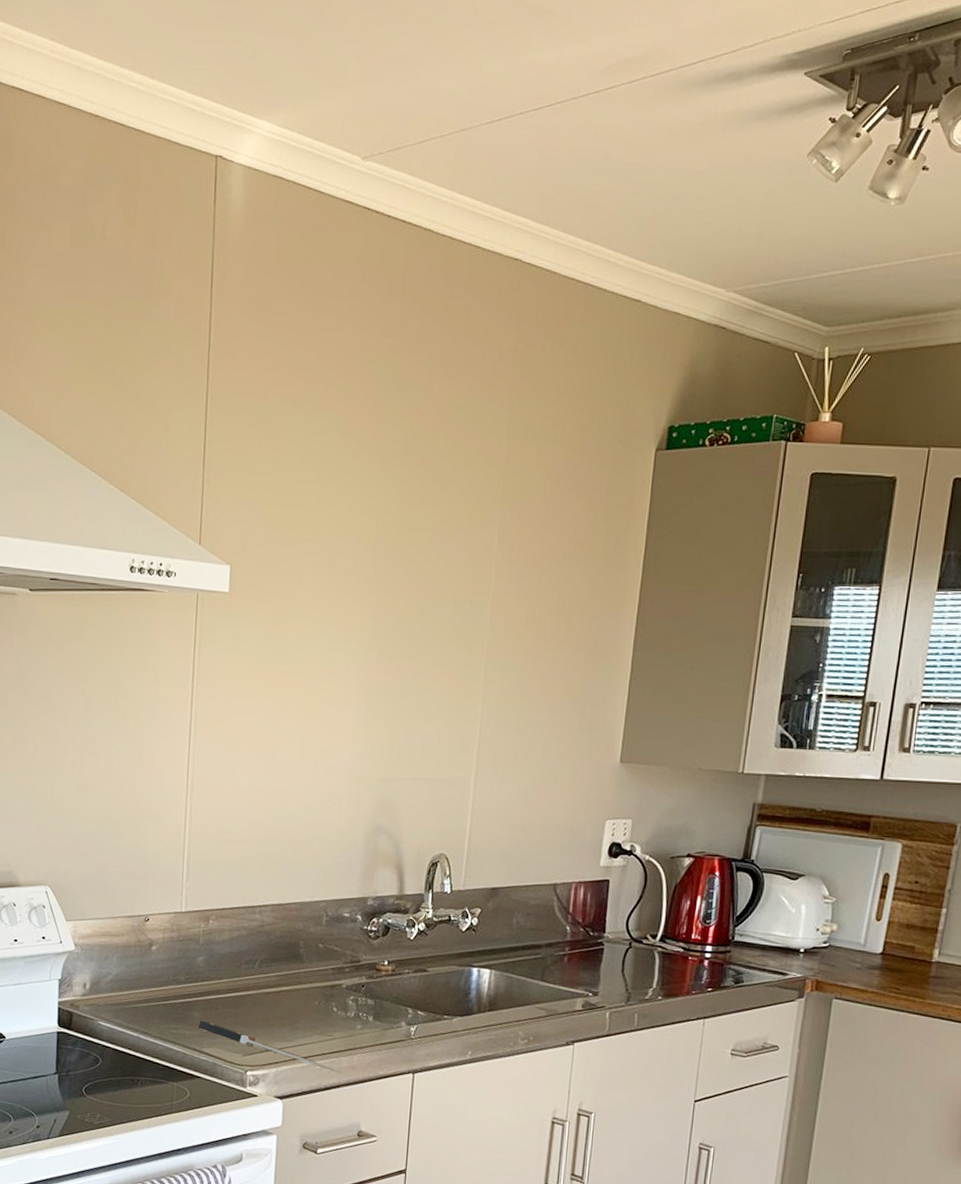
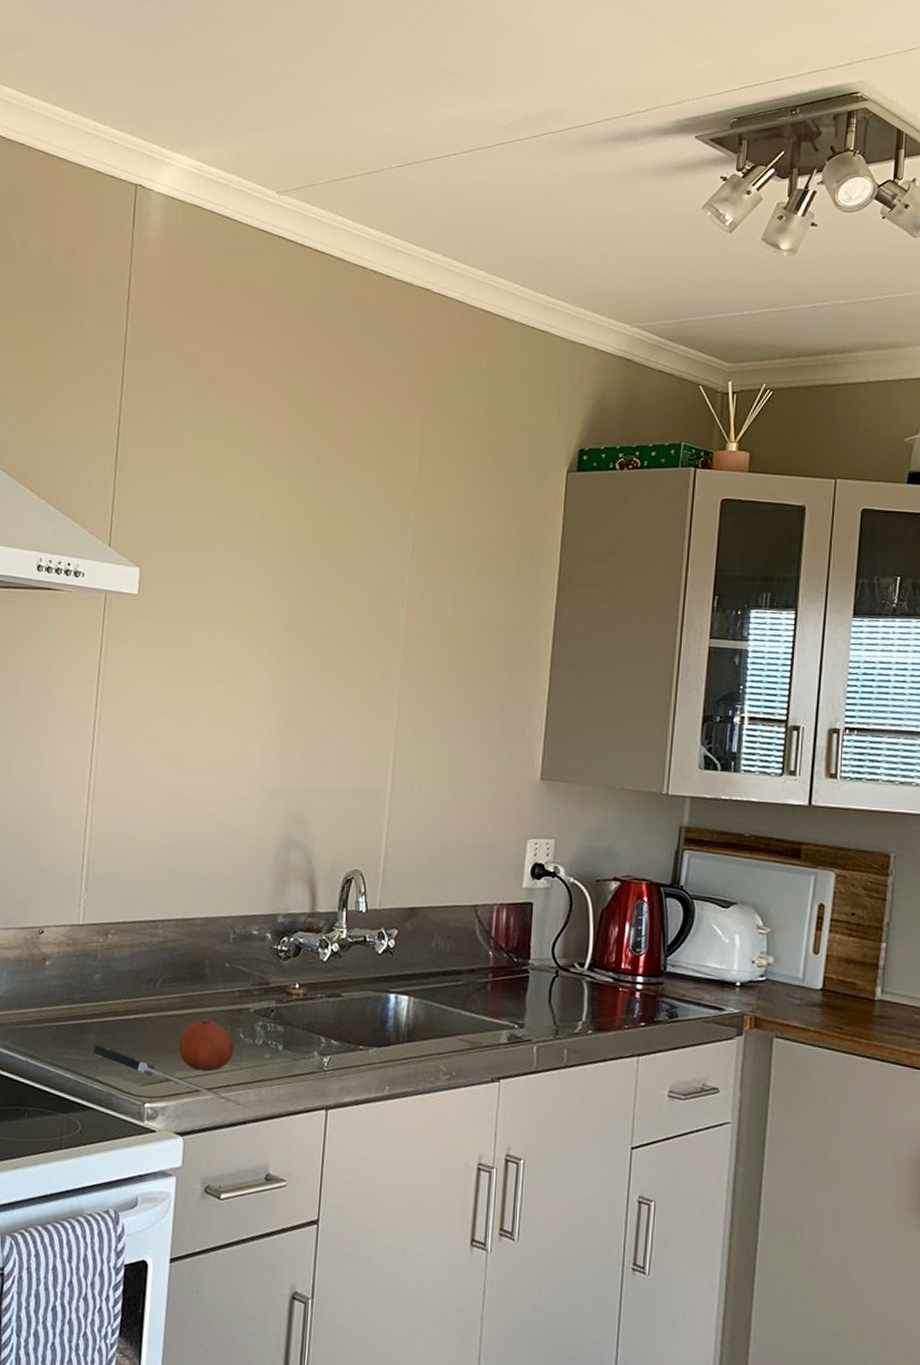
fruit: none [277,995,328,1042] -> present [179,1019,234,1071]

